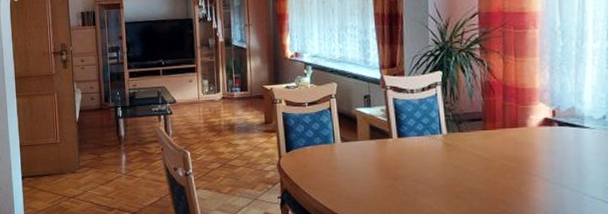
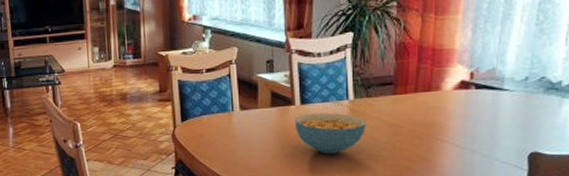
cereal bowl: none [392,146,461,187] -> present [294,112,367,154]

